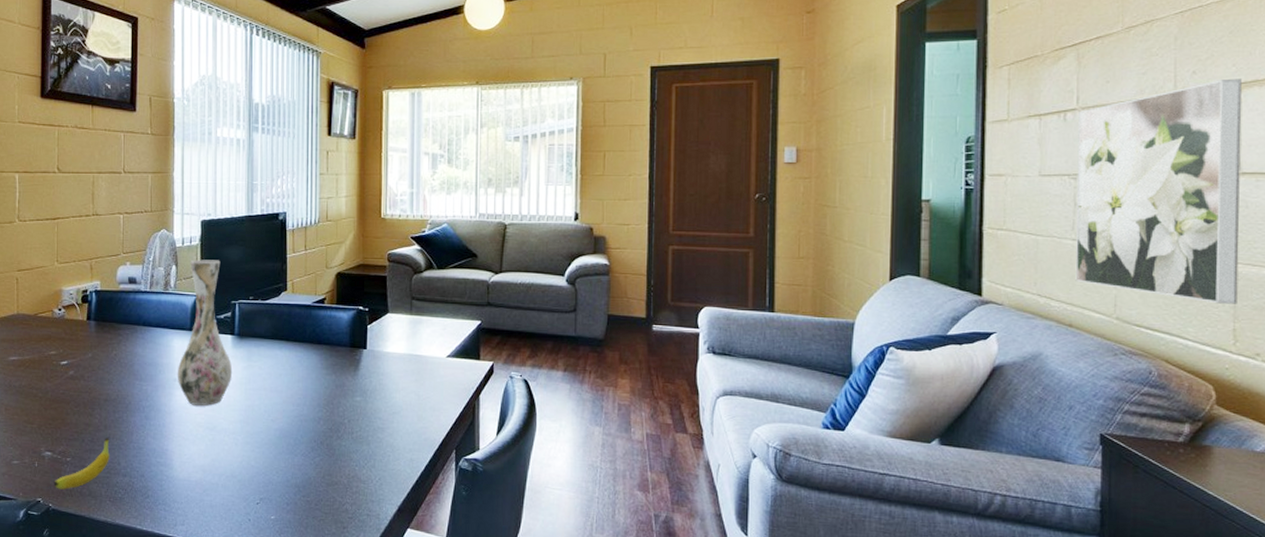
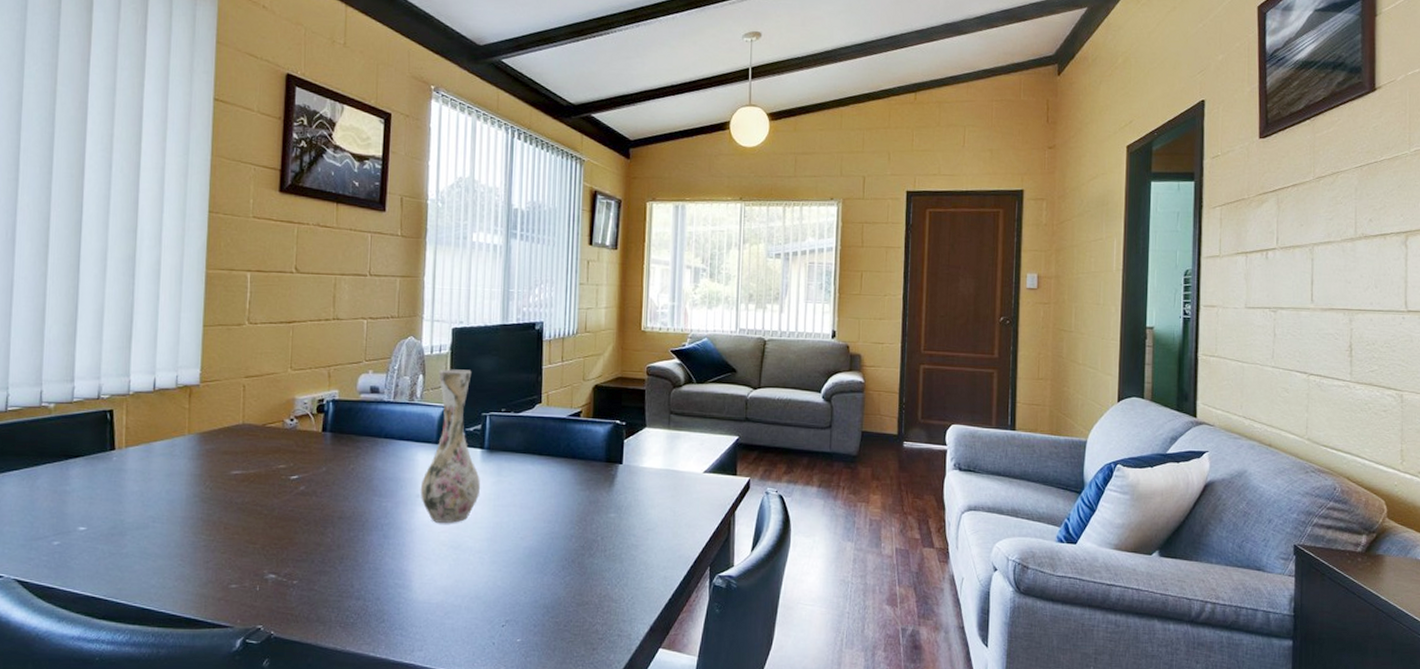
fruit: present [53,438,110,490] -> none [277,558,343,615]
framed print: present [1075,78,1242,304] -> none [1274,227,1408,428]

